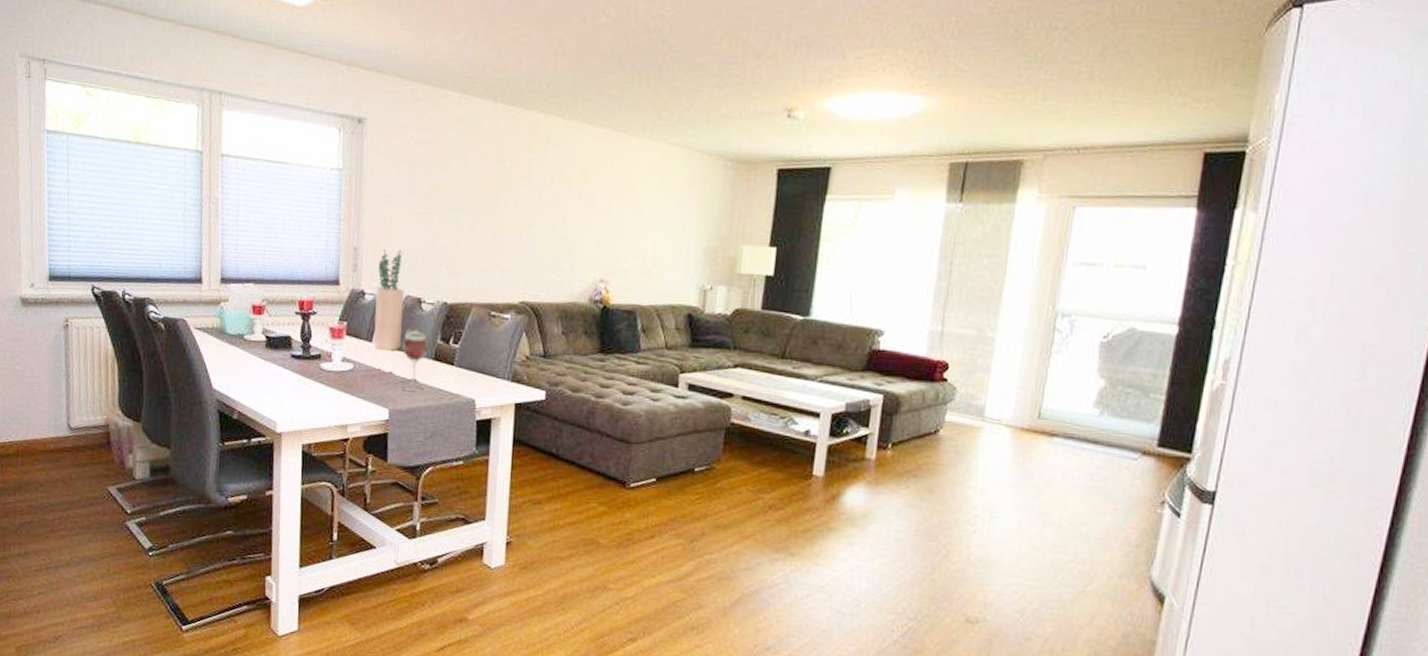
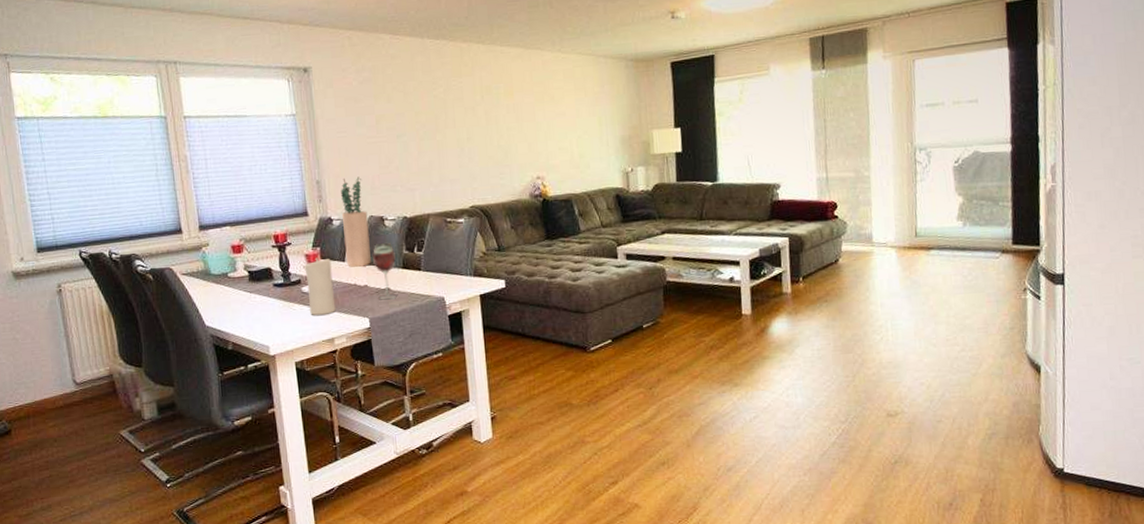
candle: none [326,332,357,398] -> present [304,257,336,316]

